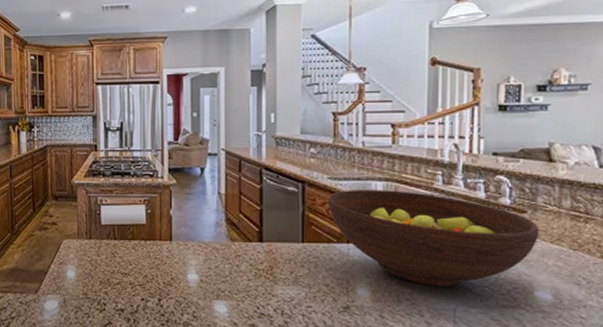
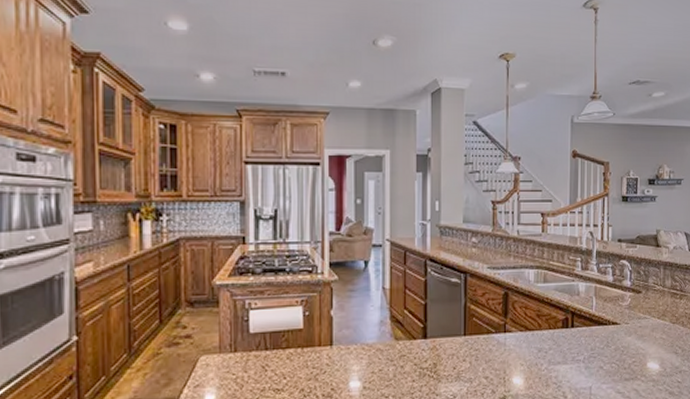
fruit bowl: present [328,189,540,287] -> none [488,277,651,368]

